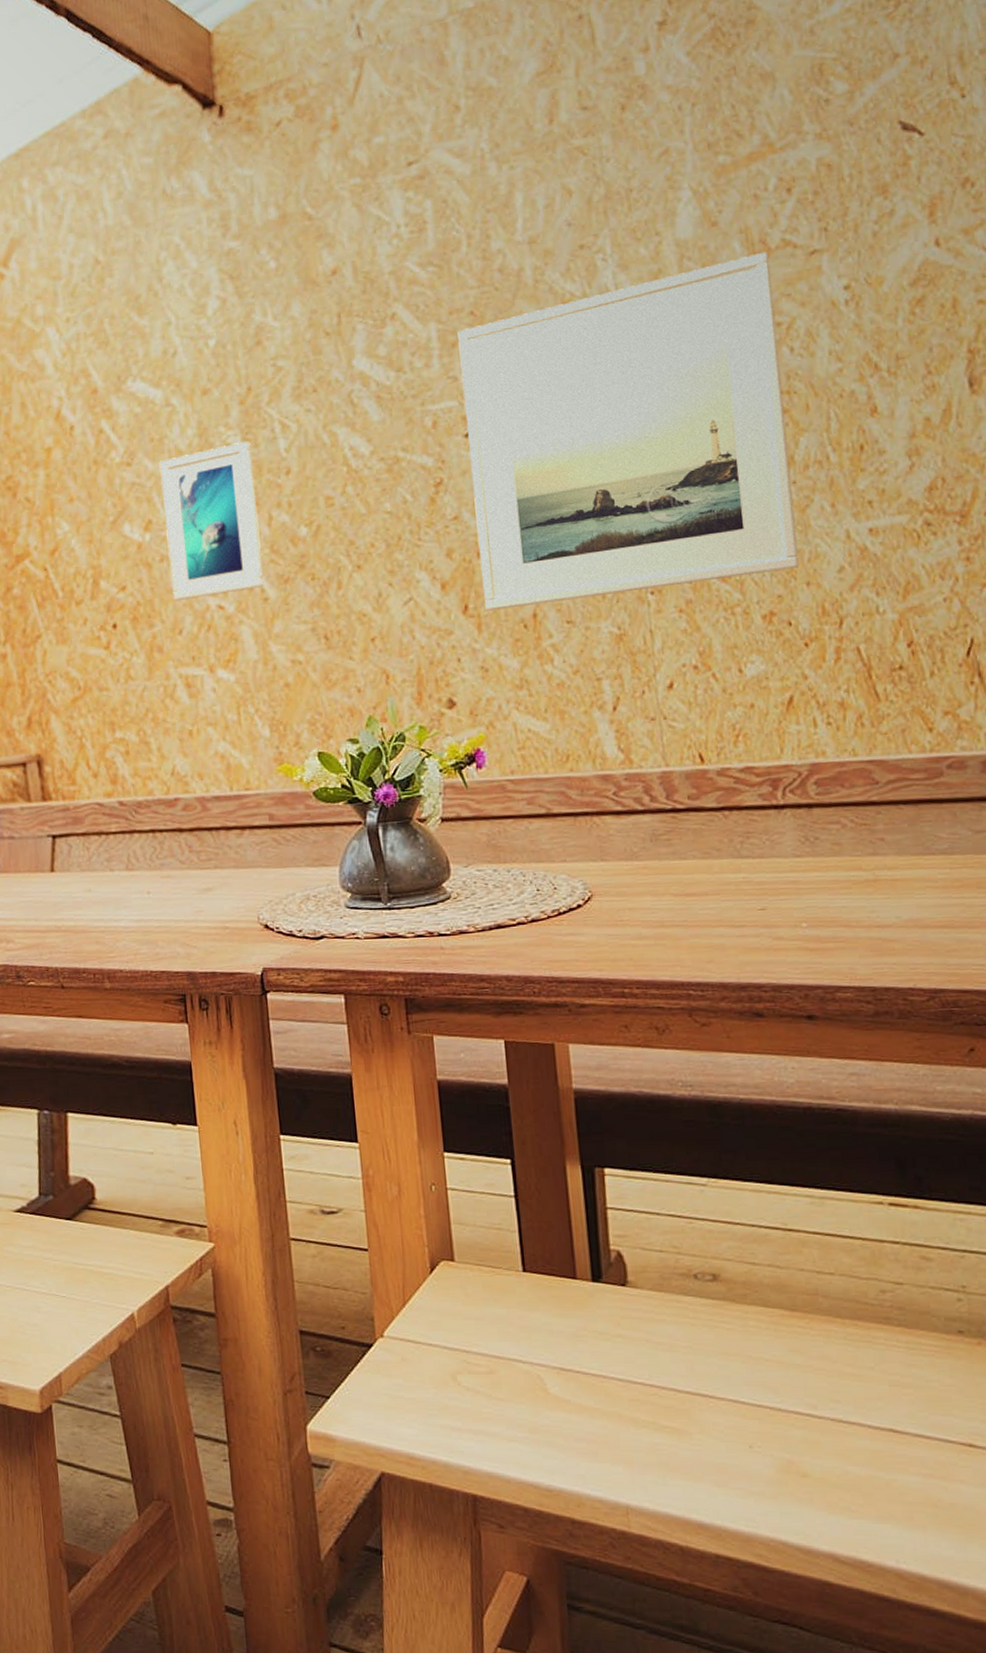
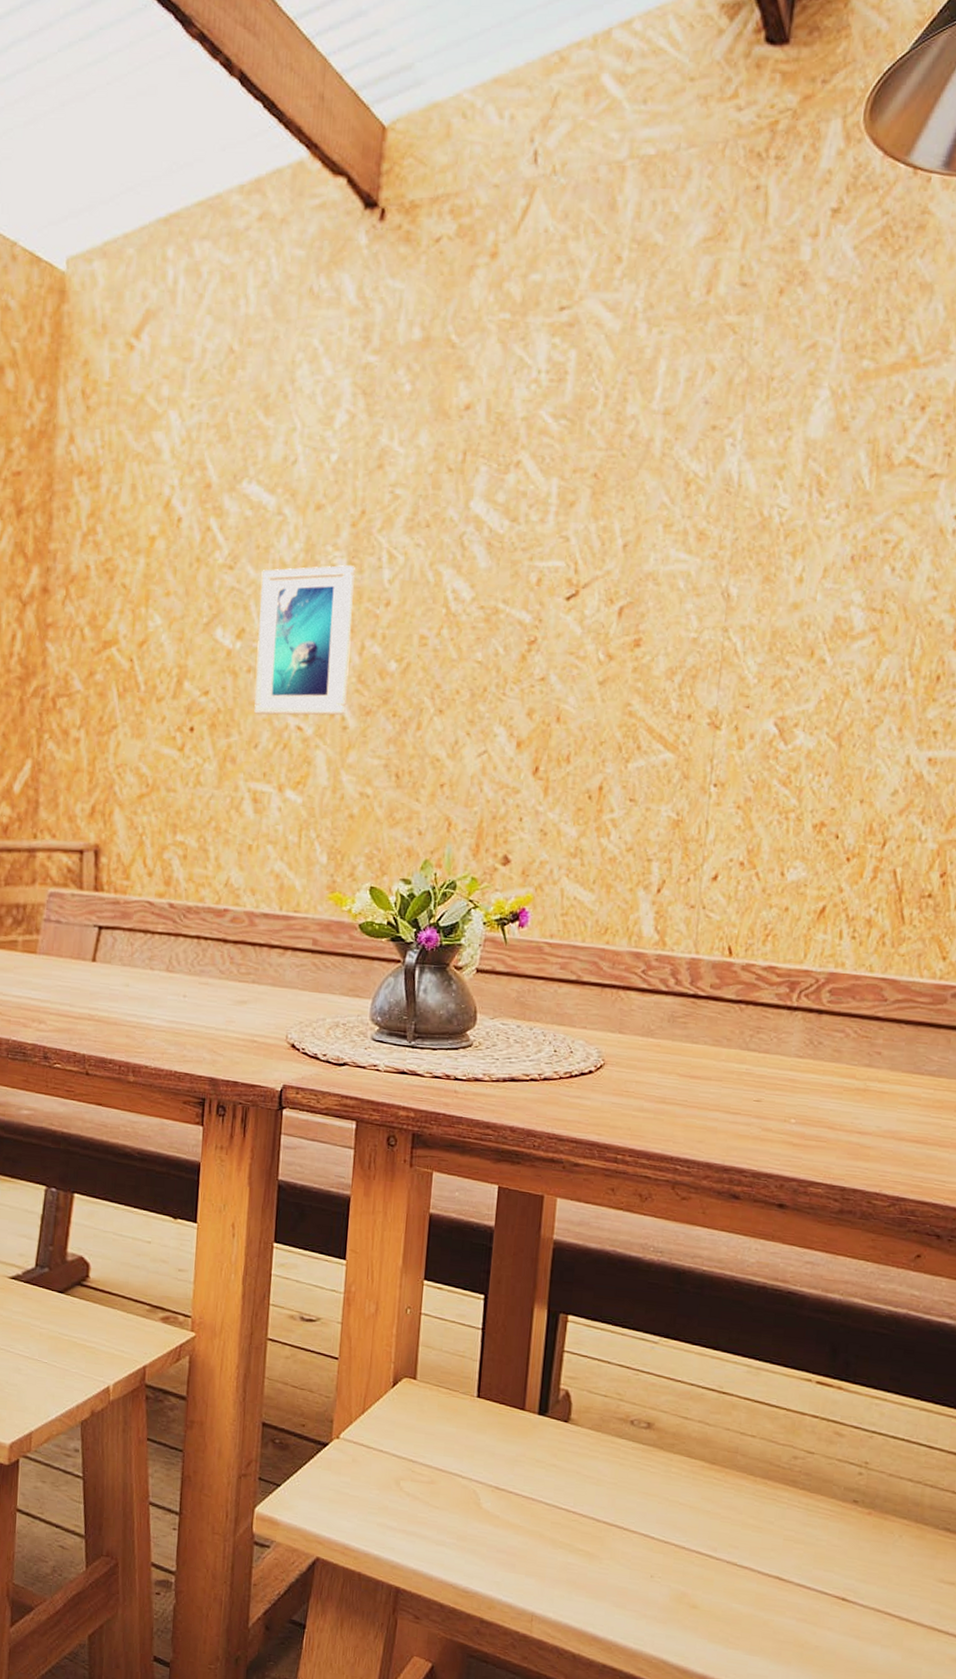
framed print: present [457,252,799,611] -> none [555,467,891,785]

